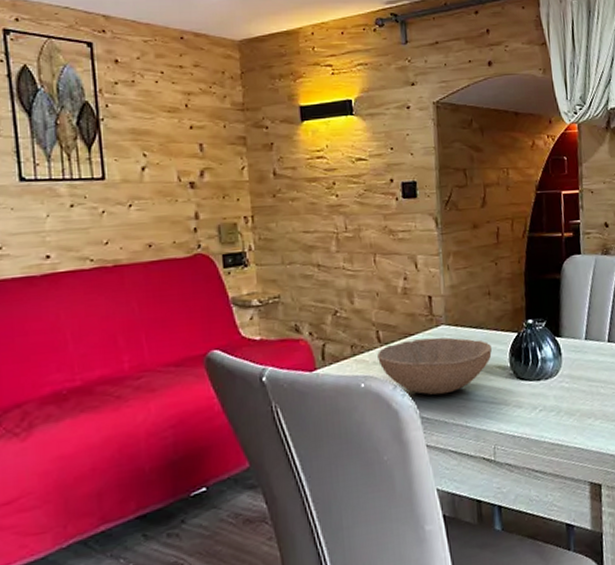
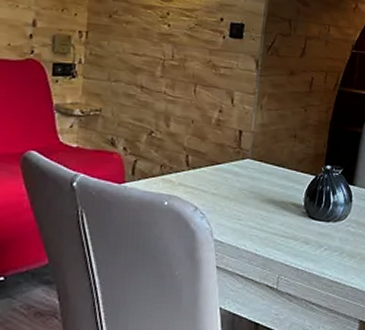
bowl: present [377,337,493,395] -> none [184,168,291,222]

